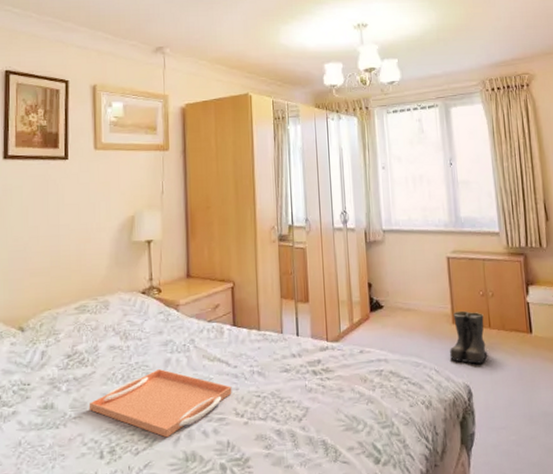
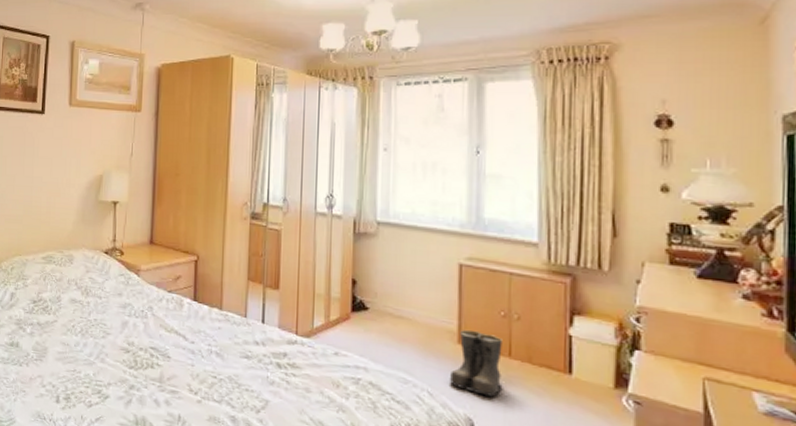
serving tray: present [88,368,232,438] -> none [49,329,187,398]

